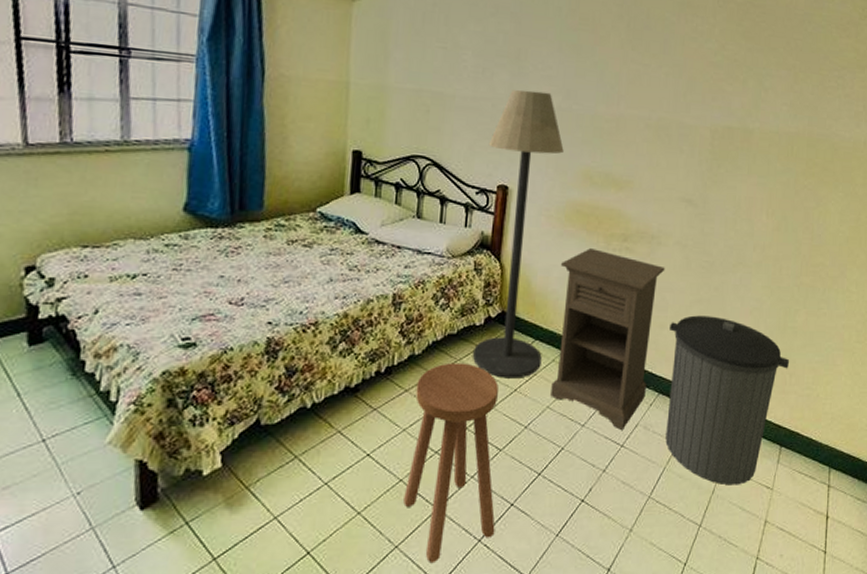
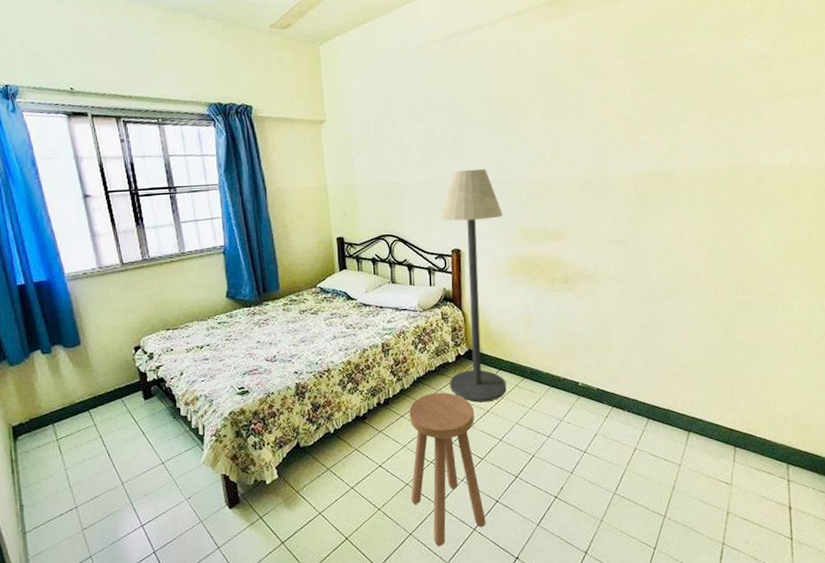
nightstand: present [551,248,665,430] -> none [512,292,605,439]
trash can: present [665,315,790,486] -> none [615,338,736,482]

